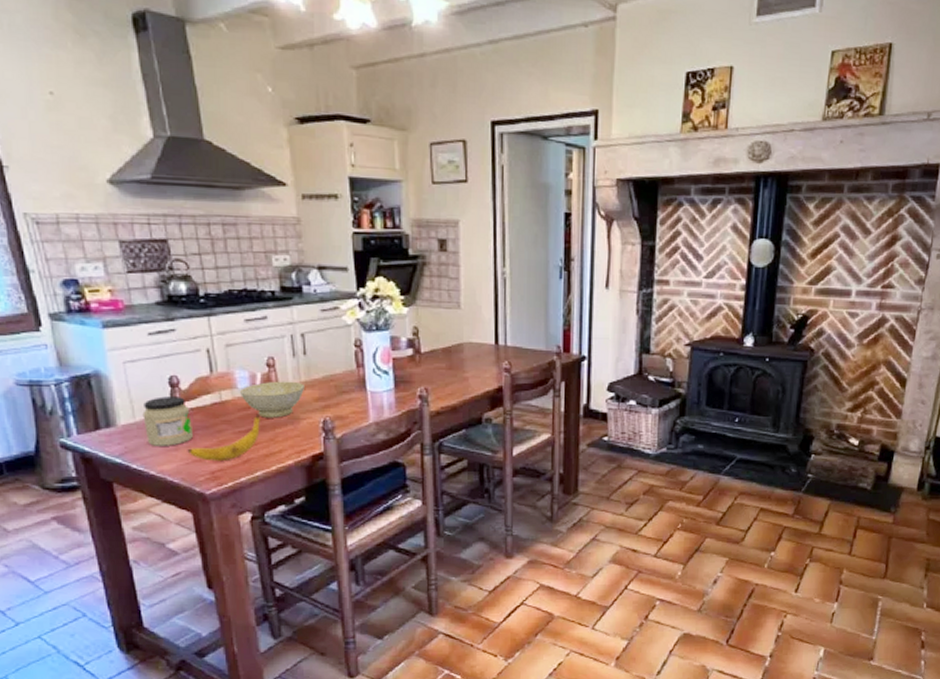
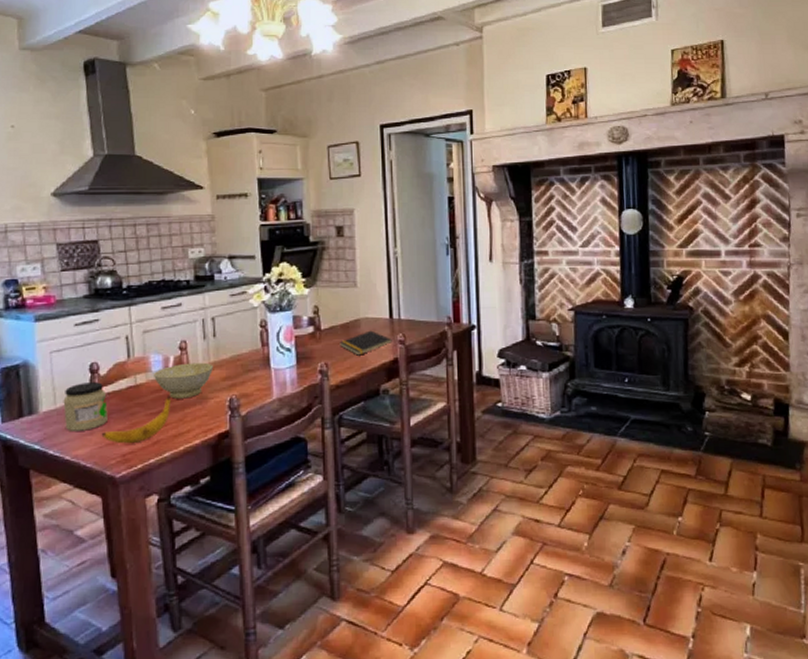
notepad: none [441,356,497,382] -> present [340,330,392,356]

